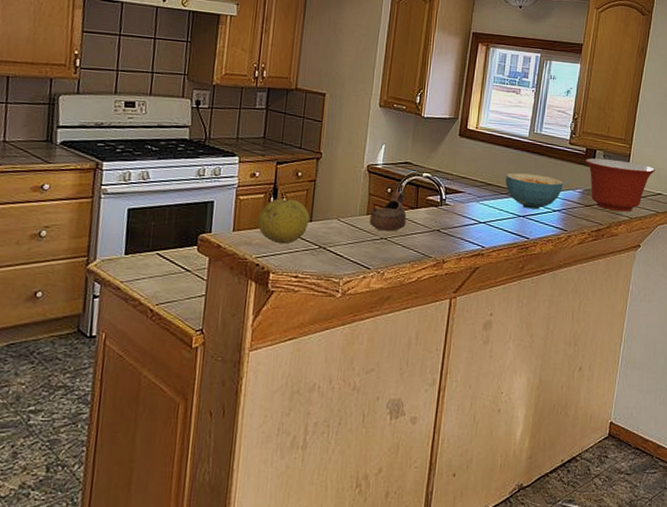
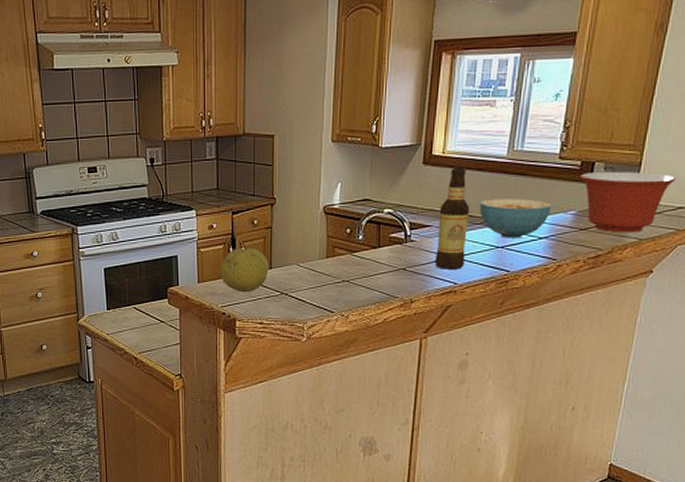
cup: present [369,192,407,232] -> none [330,232,369,274]
bottle: none [465,142,497,234] -> present [434,167,470,269]

